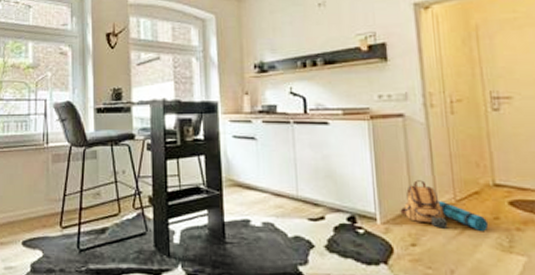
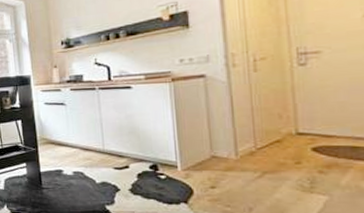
backpack: present [400,180,489,231] -> none [200,132,290,174]

